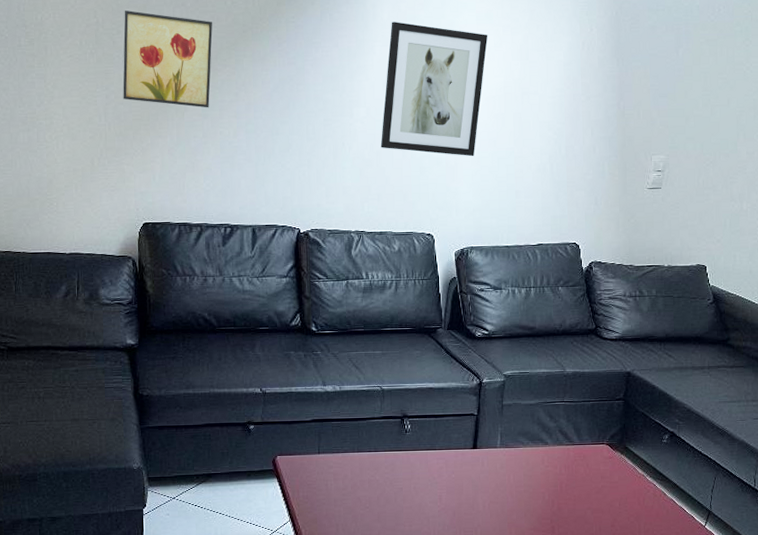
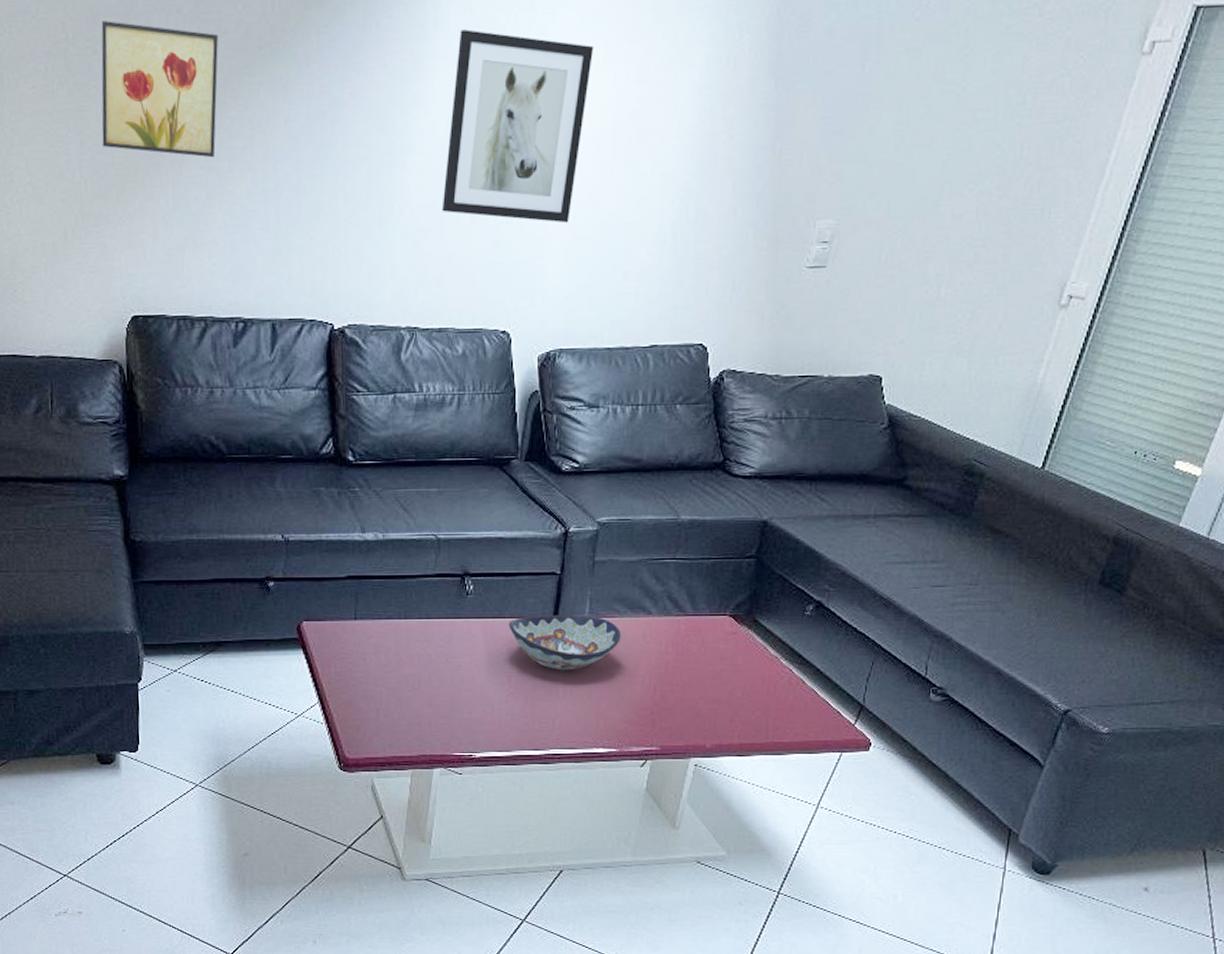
decorative bowl: none [439,445,526,490] -> present [508,614,622,671]

